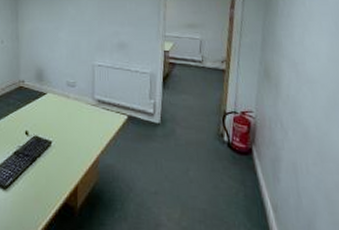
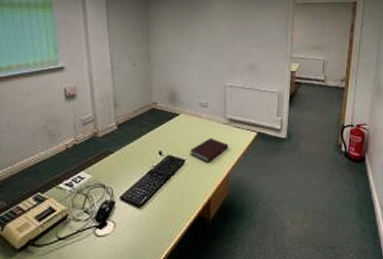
notebook: none [57,119,97,146] -> present [190,138,229,163]

